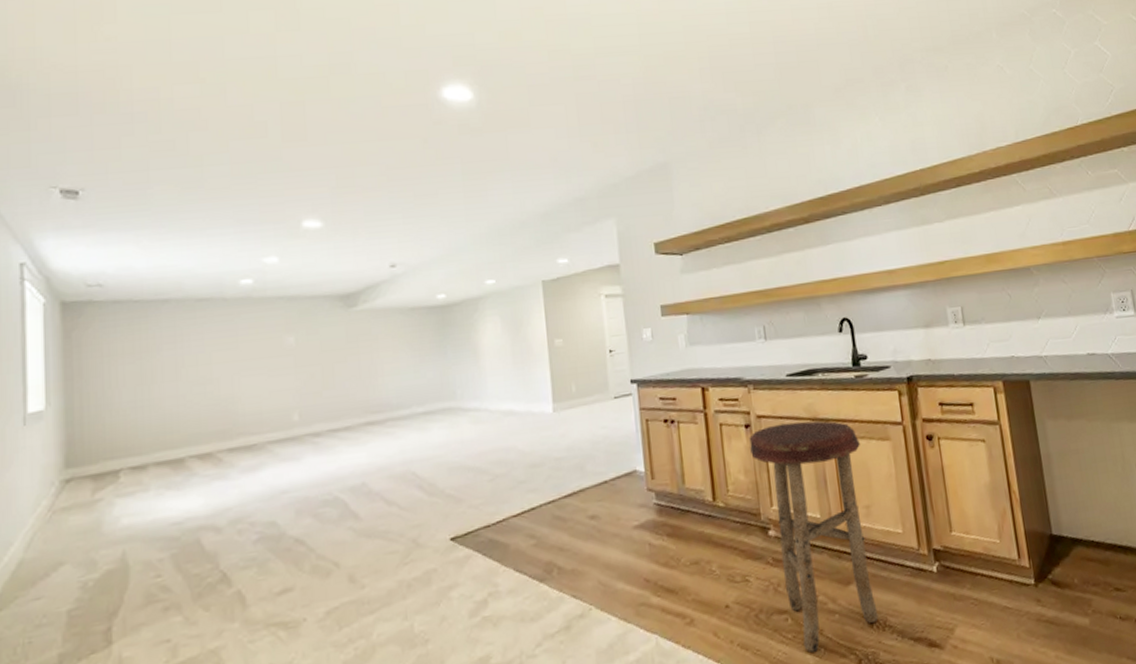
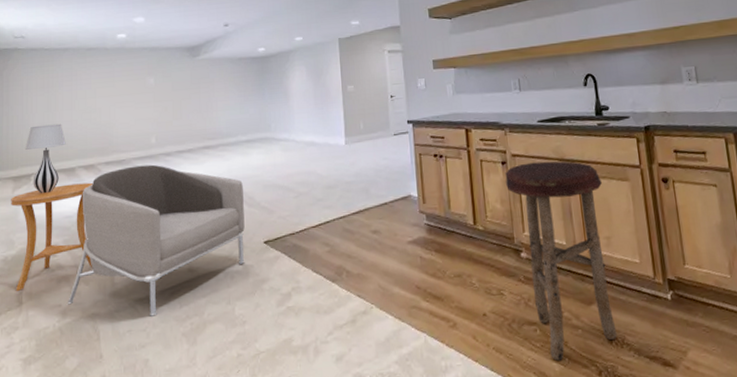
side table: none [90,476,214,627] -> present [11,182,94,291]
table lamp: none [109,400,170,496] -> present [26,123,66,194]
armchair: none [178,448,426,645] -> present [67,164,245,317]

